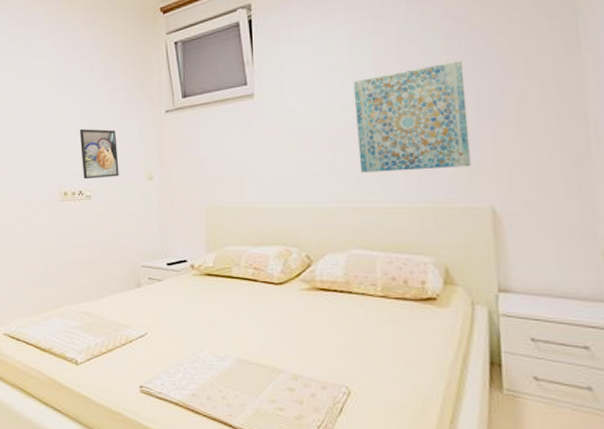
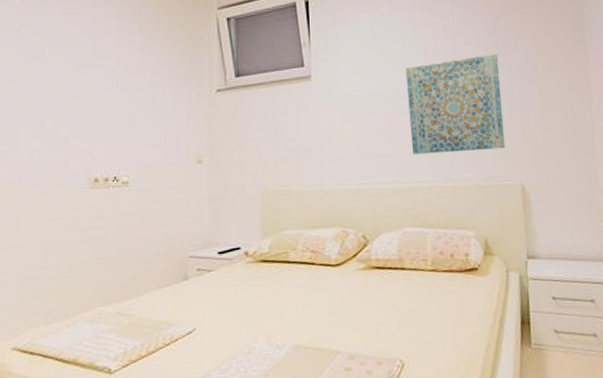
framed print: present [79,128,119,180] -> none [114,106,163,164]

